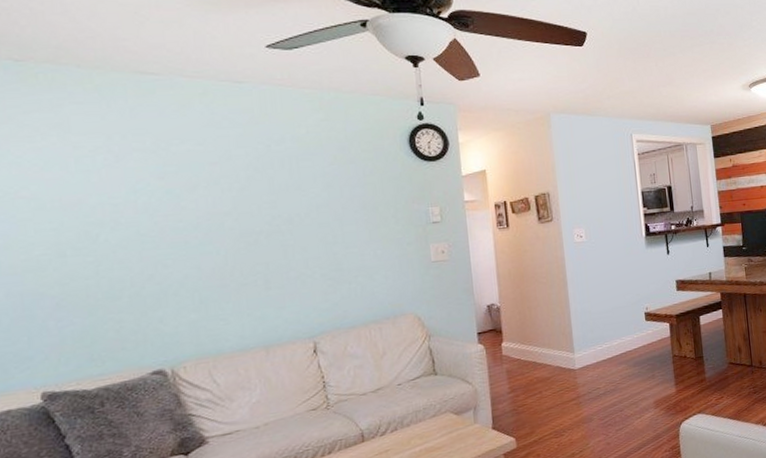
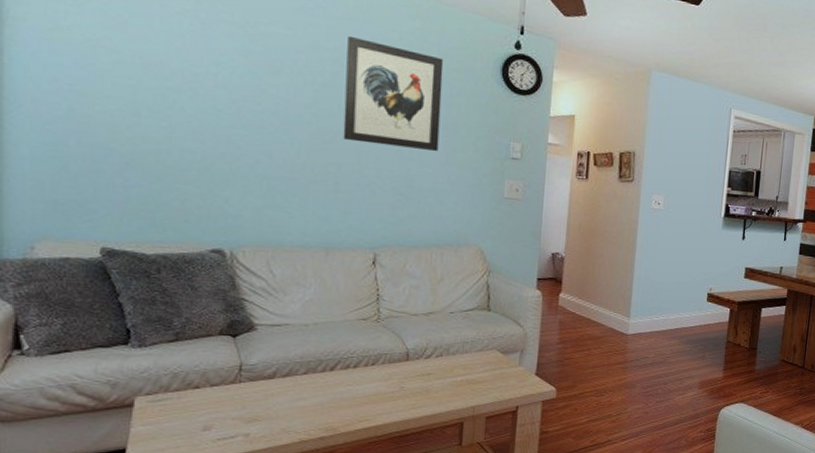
wall art: none [257,139,361,239] -> present [343,35,444,152]

